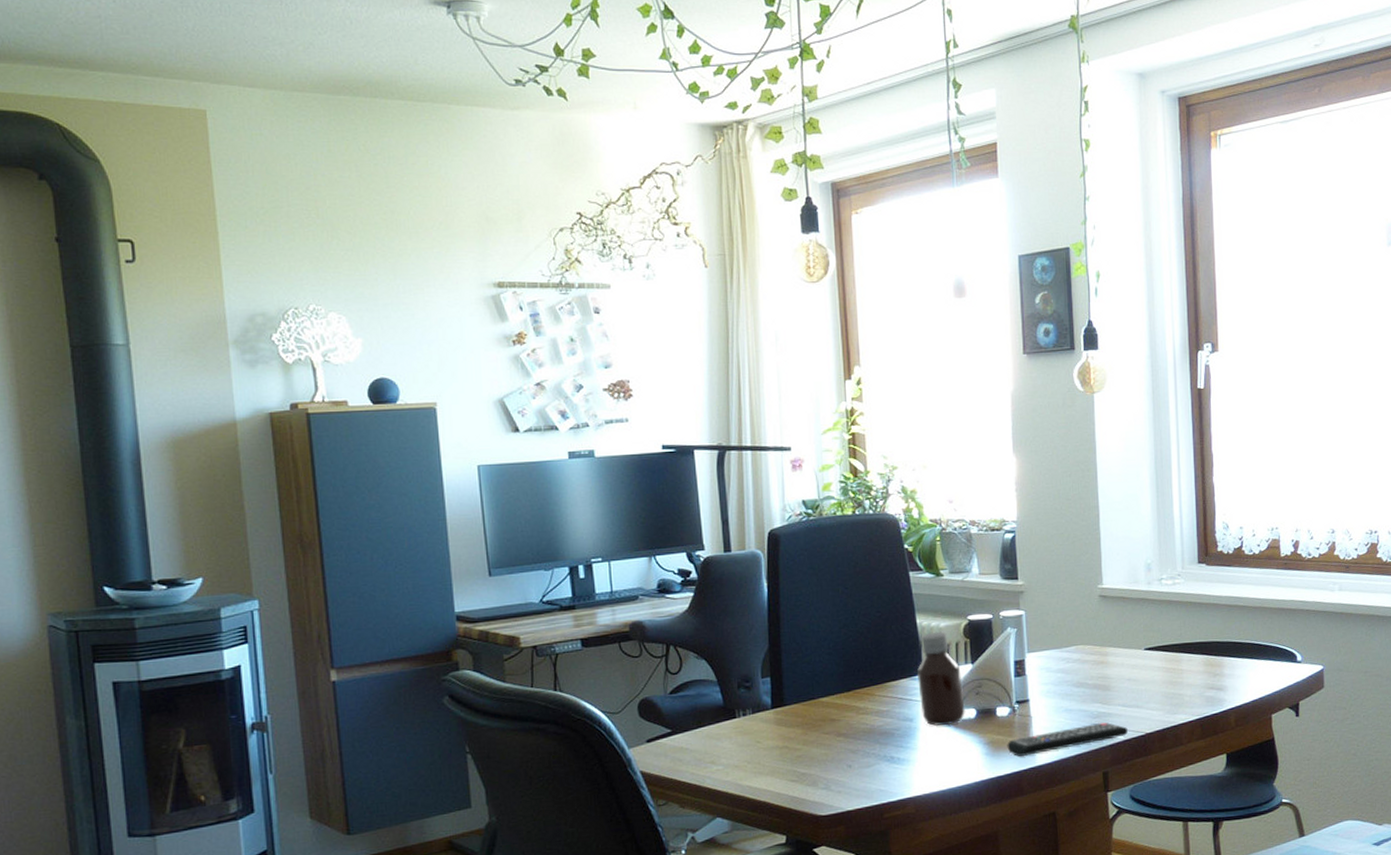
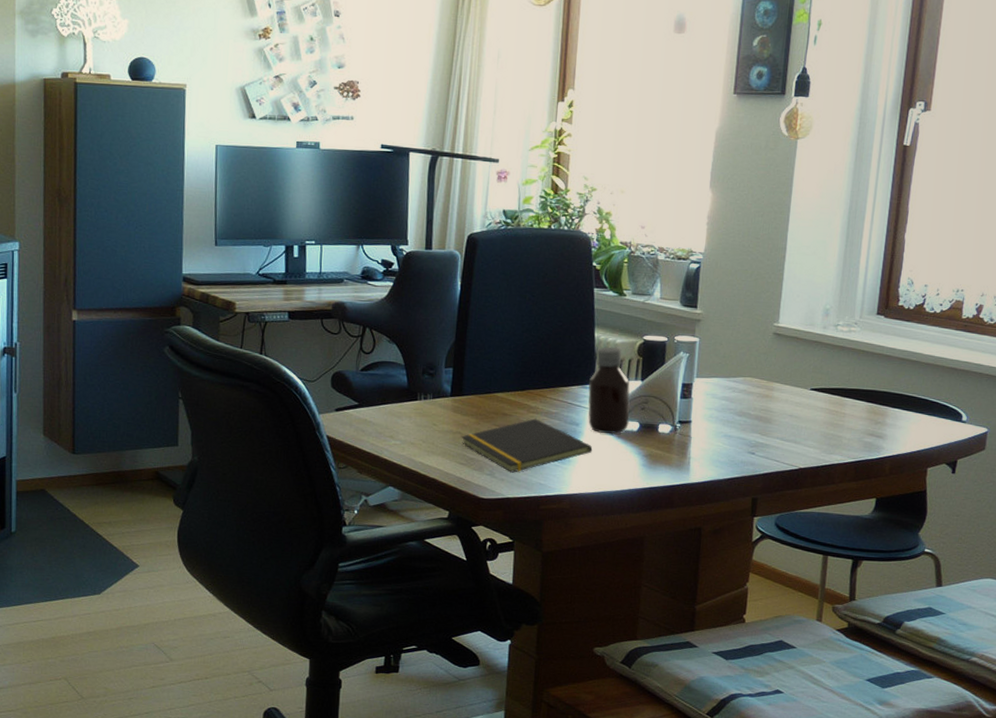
notepad: none [789,720,931,783] -> present [461,418,593,473]
remote control: present [1007,722,1128,756] -> none [664,451,782,472]

